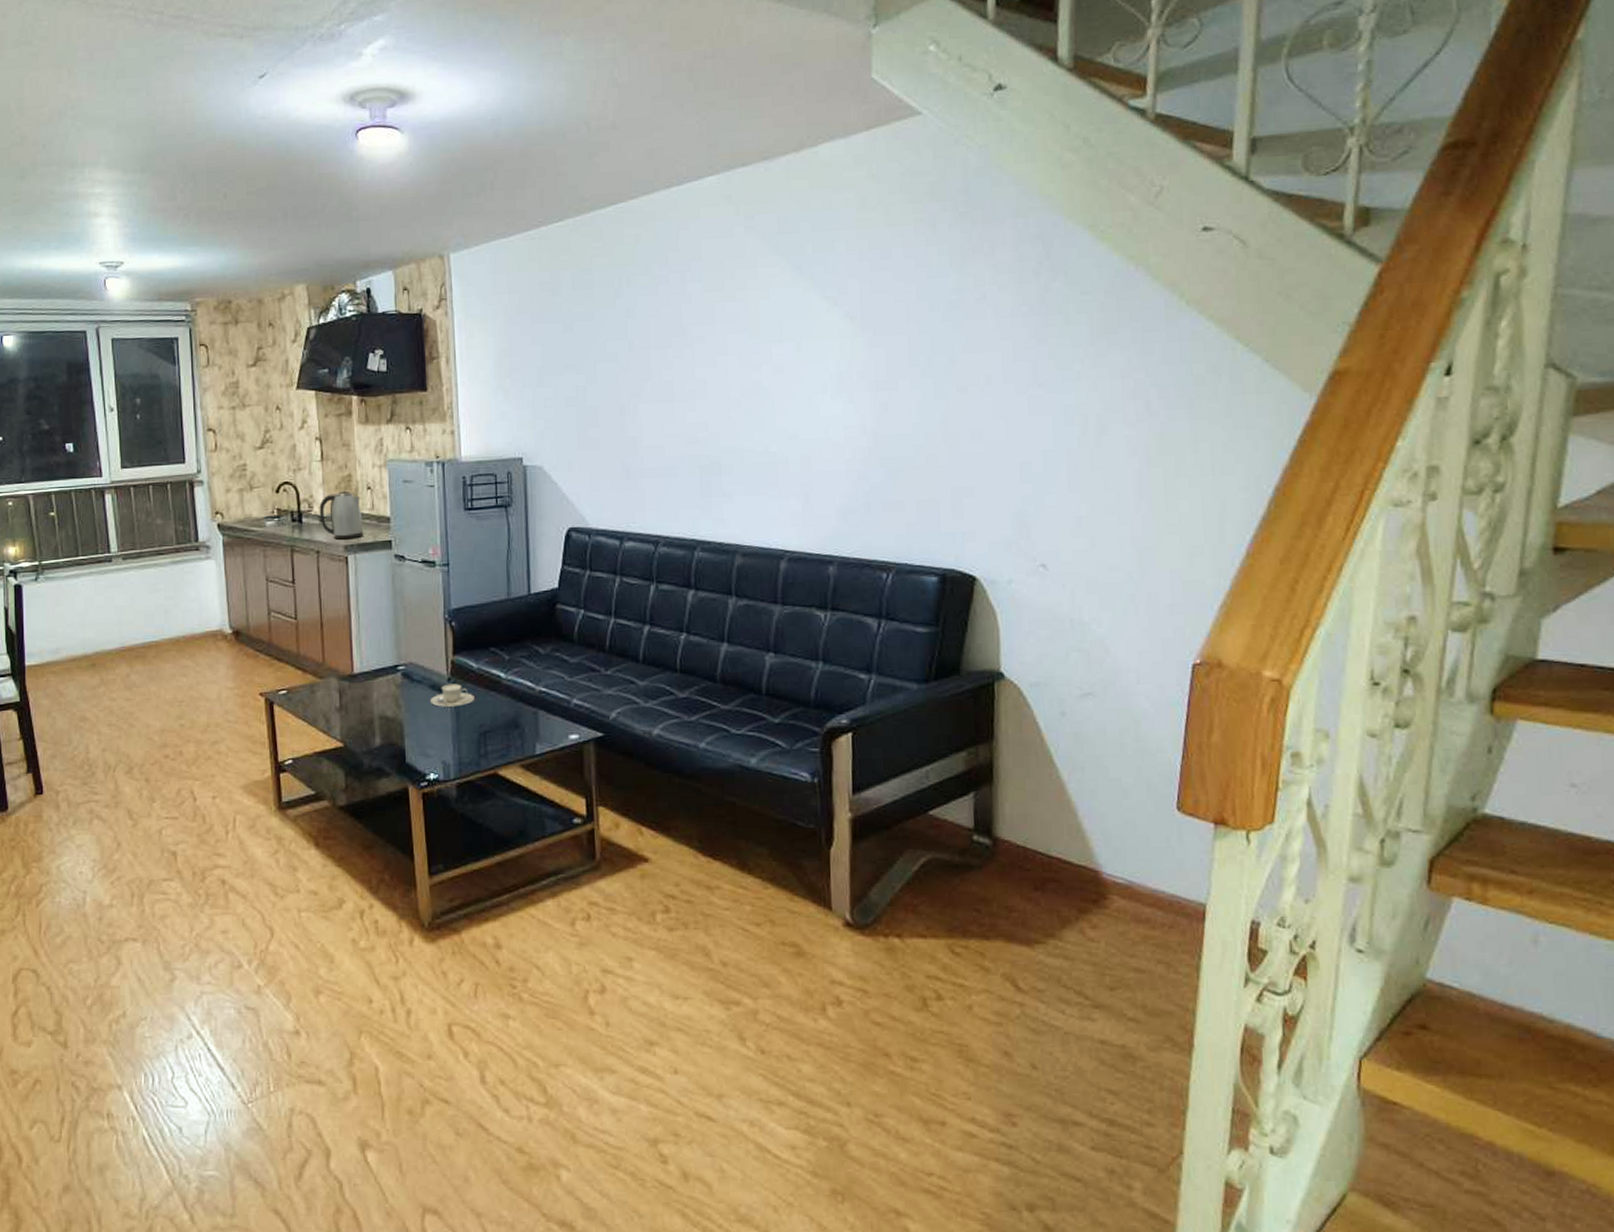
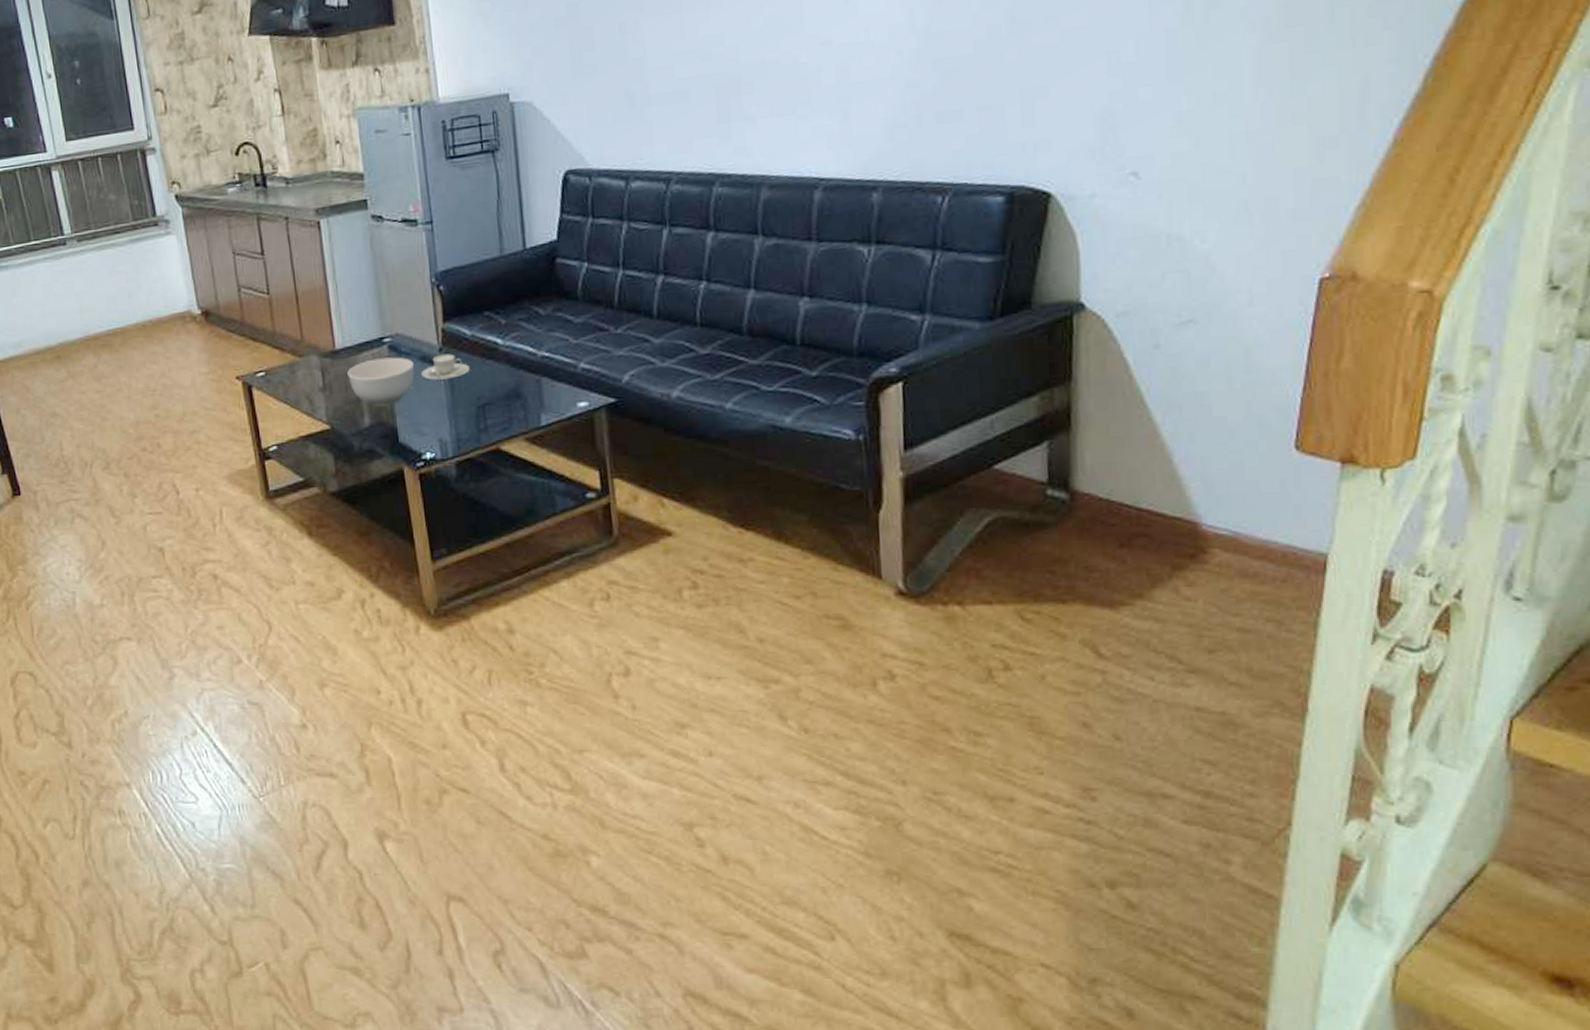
kettle: present [319,491,364,540] -> none [284,147,336,203]
bowl: none [363,684,425,728] -> present [347,357,415,407]

